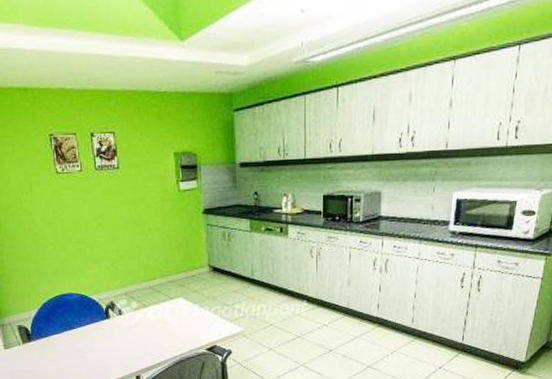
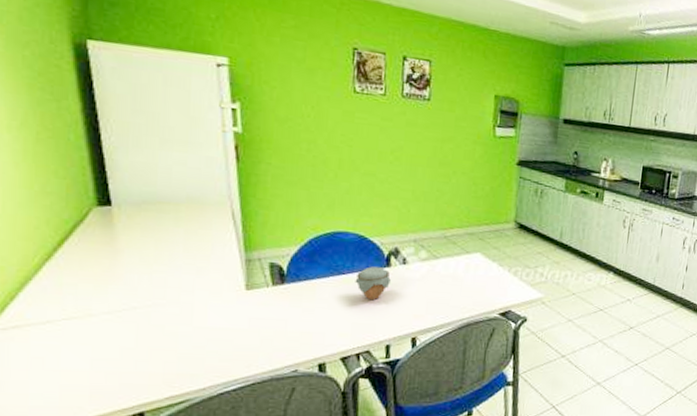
jar: none [84,319,112,348] -> present [355,266,391,301]

